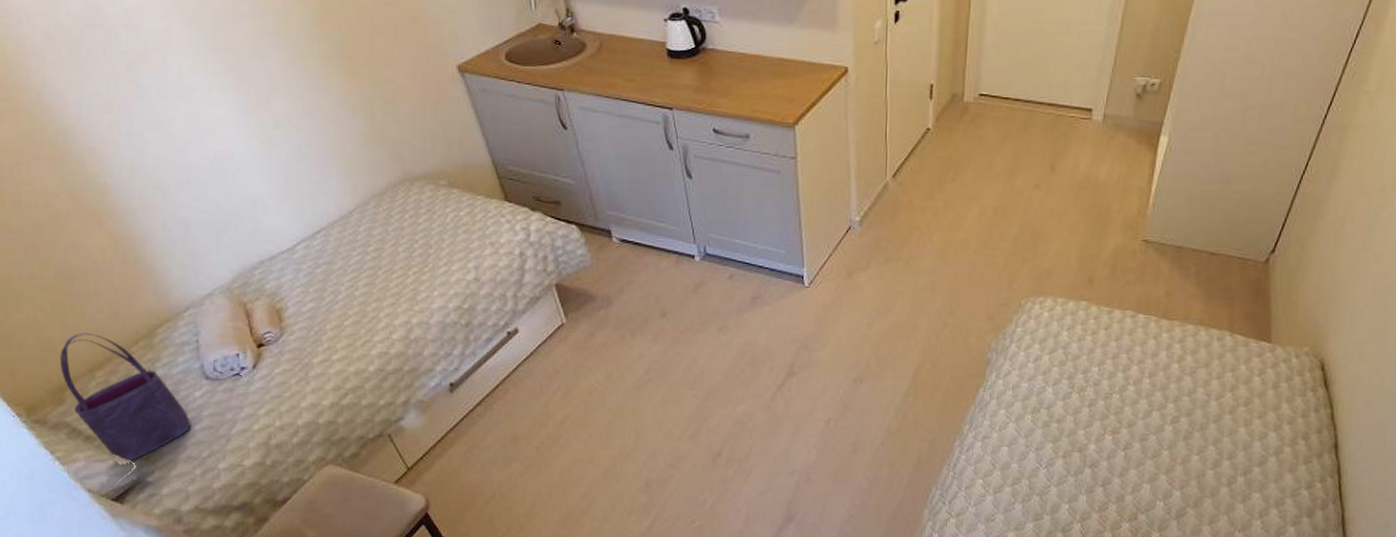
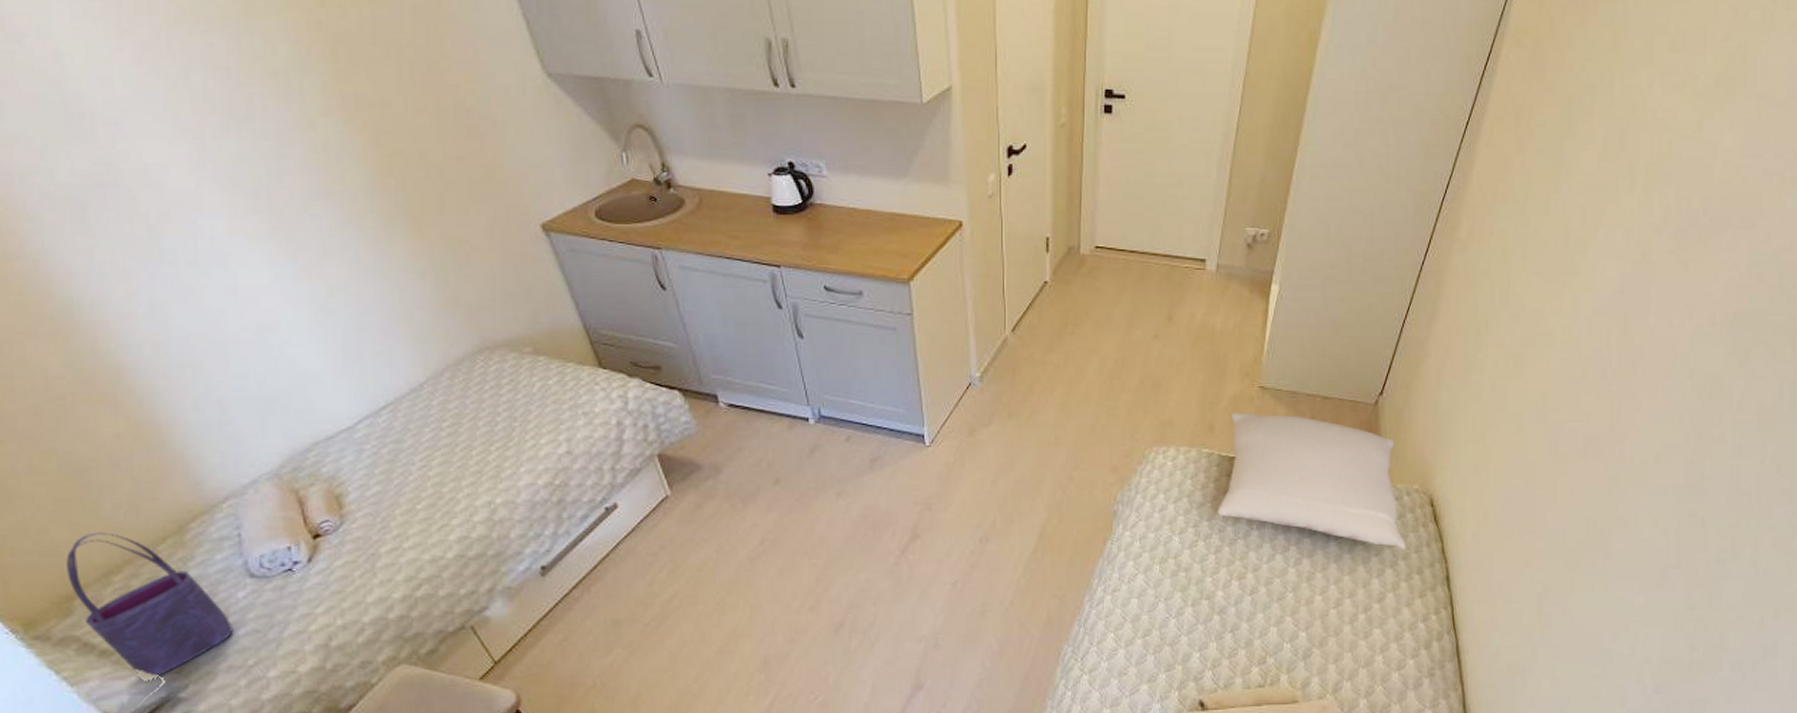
pillow: none [1093,265,1293,413] -> present [1217,413,1407,550]

